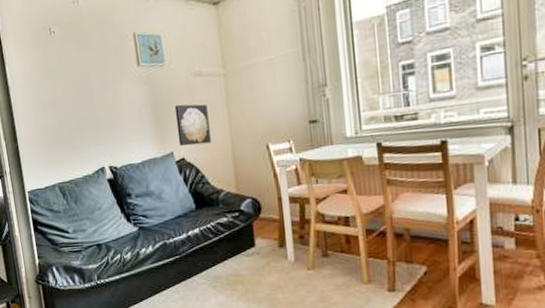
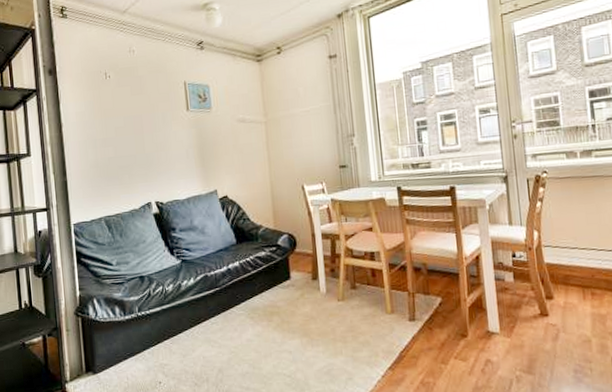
wall art: present [174,104,211,147] -> none [219,147,252,185]

